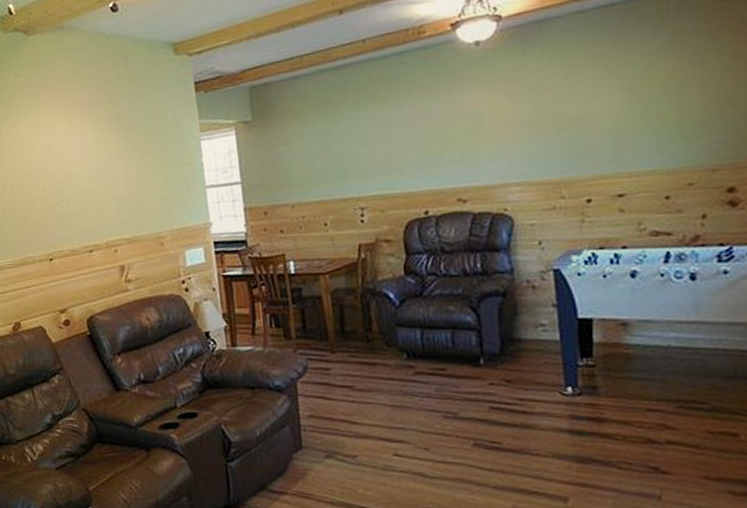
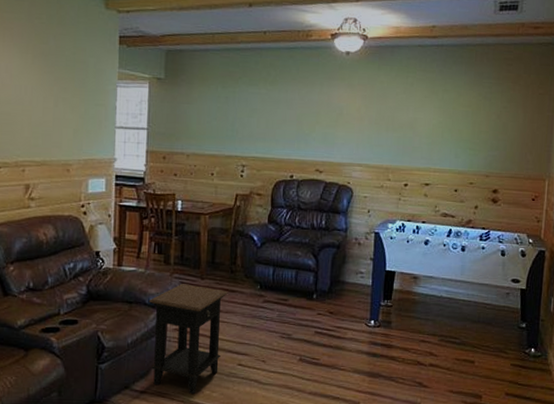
side table: none [272,360,371,494] -> present [148,284,228,395]

